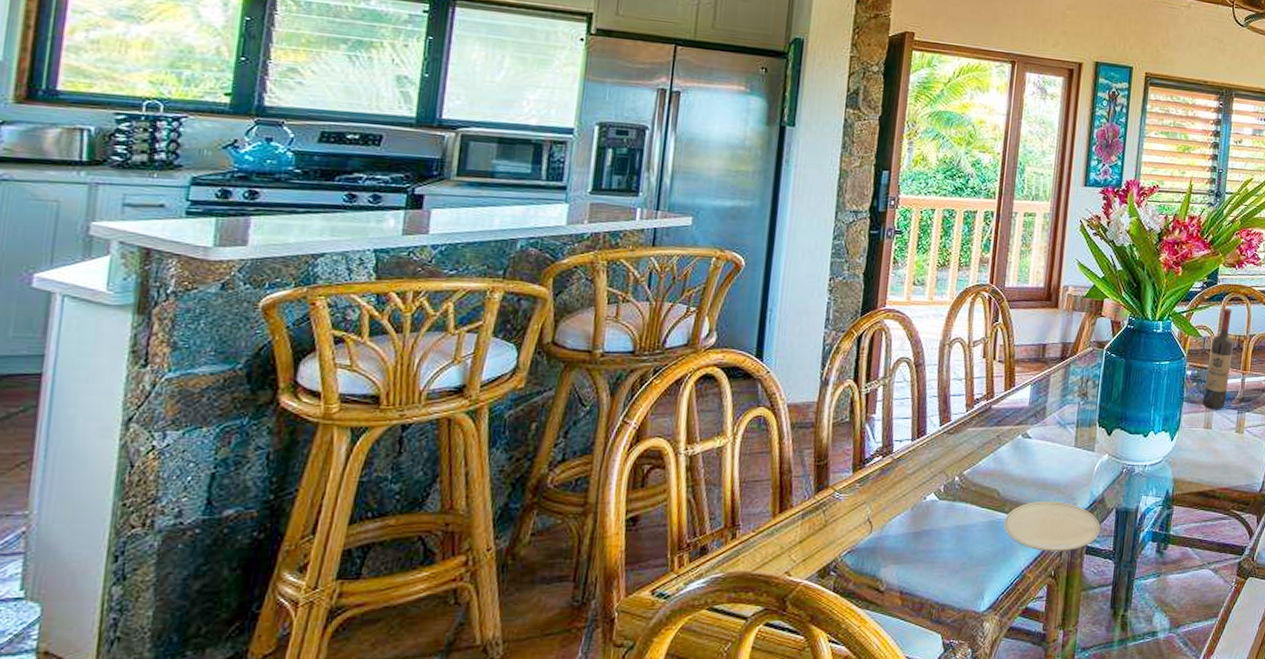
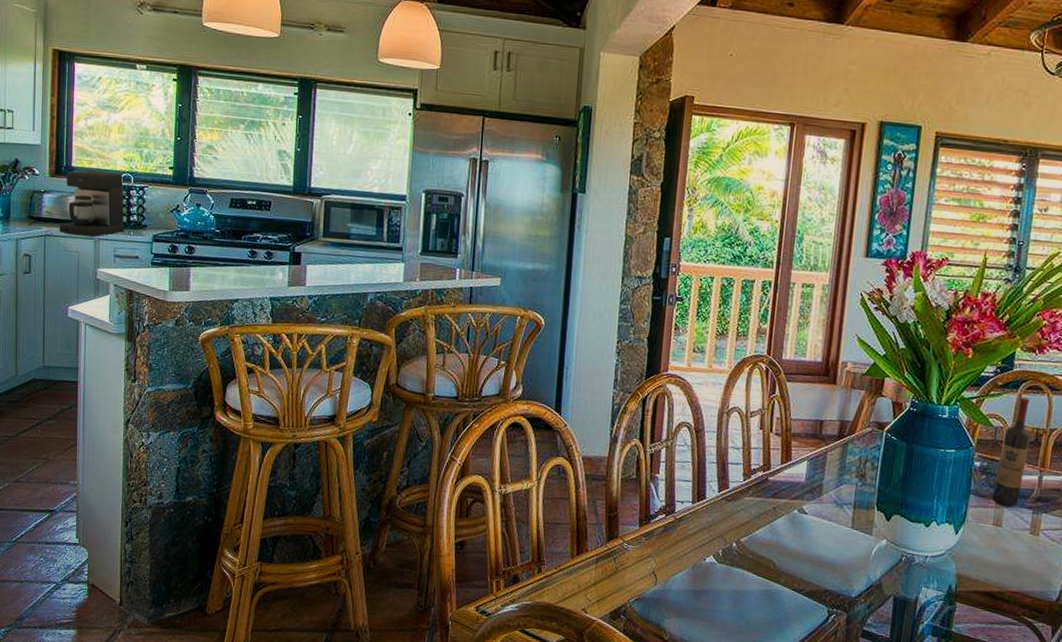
coffee maker: none [25,95,146,181] -> present [59,170,125,237]
plate: present [1003,501,1101,552] -> none [779,577,877,632]

